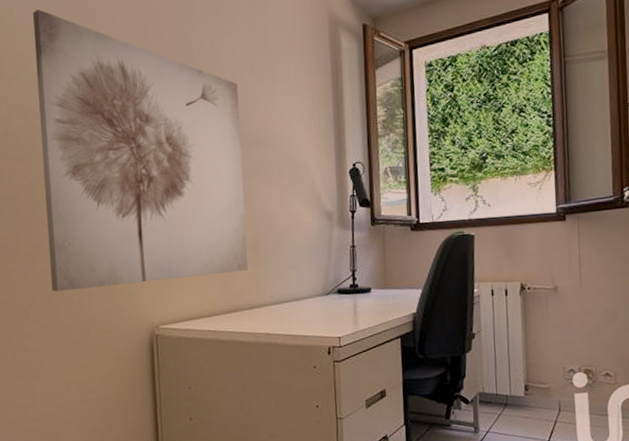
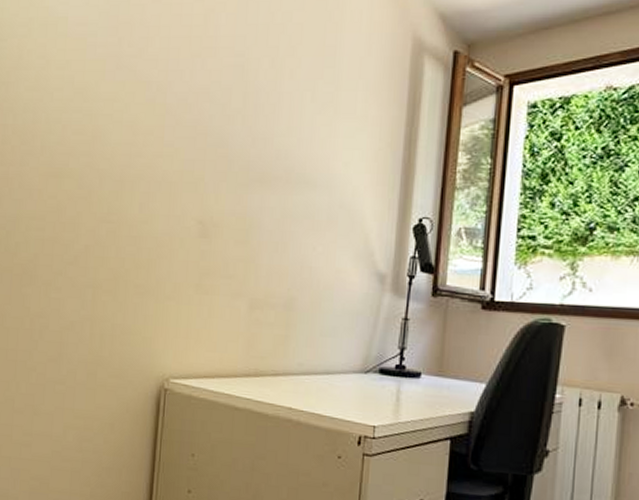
wall art: present [33,9,249,292] -> none [64,17,294,331]

